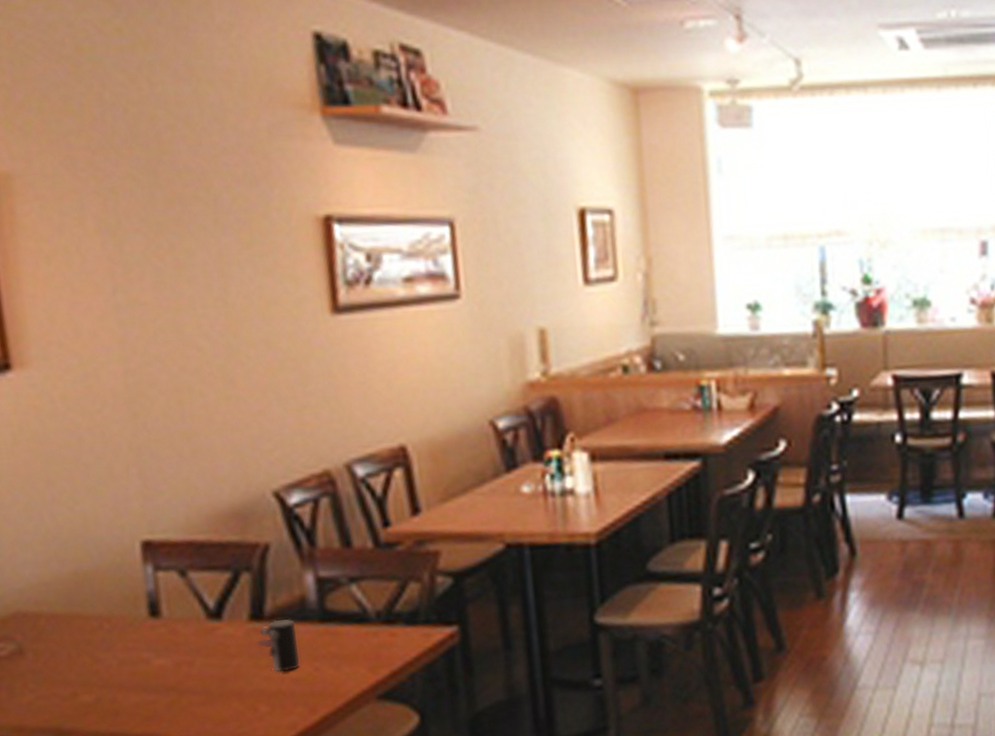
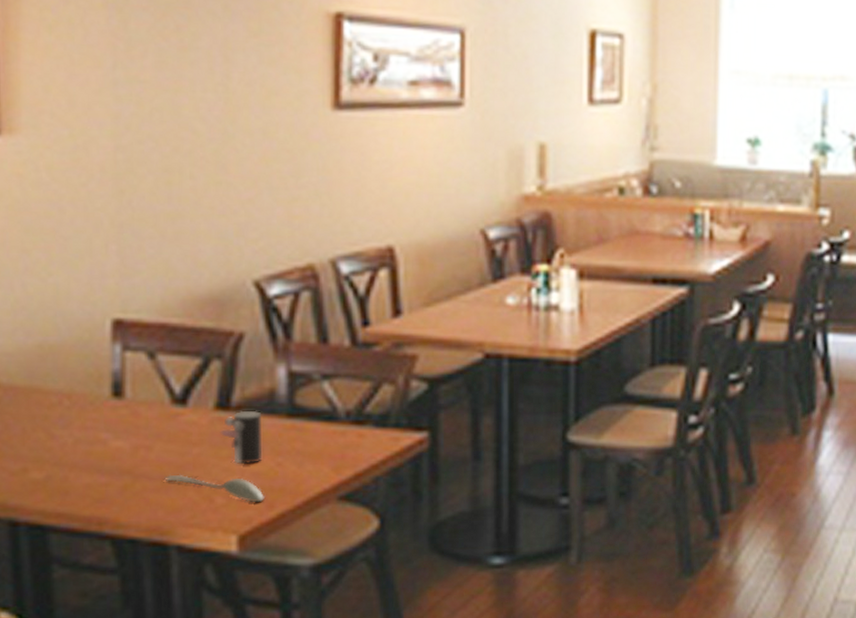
spoon: none [207,686,306,708] -> present [163,474,264,502]

